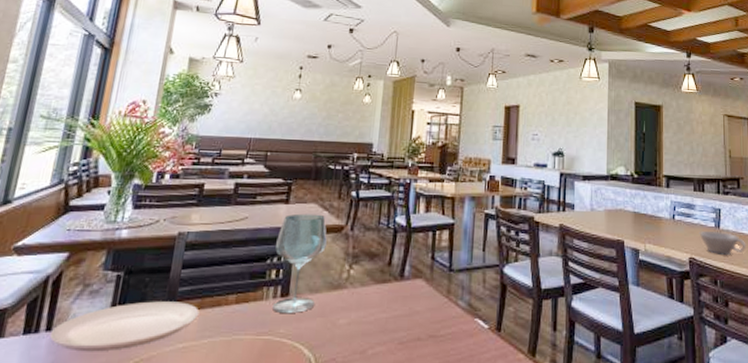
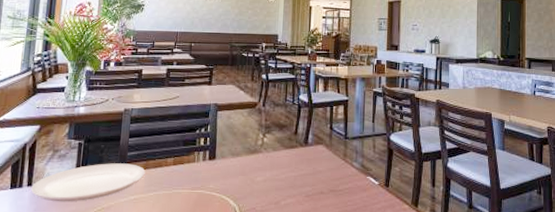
wine glass: present [272,213,328,313] -> none [202,93,245,172]

